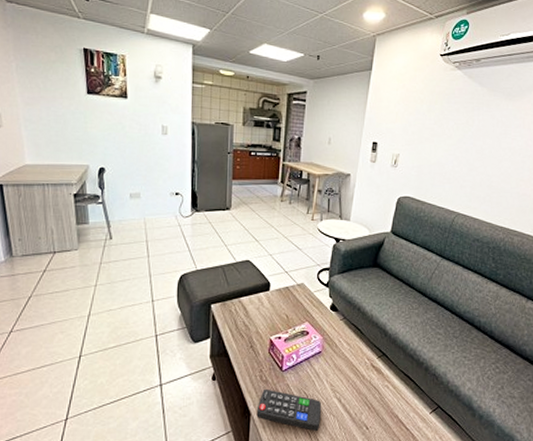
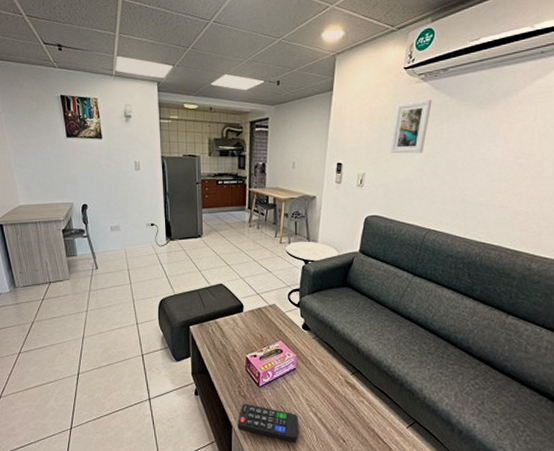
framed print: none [425,86,465,138] -> present [391,99,432,154]

